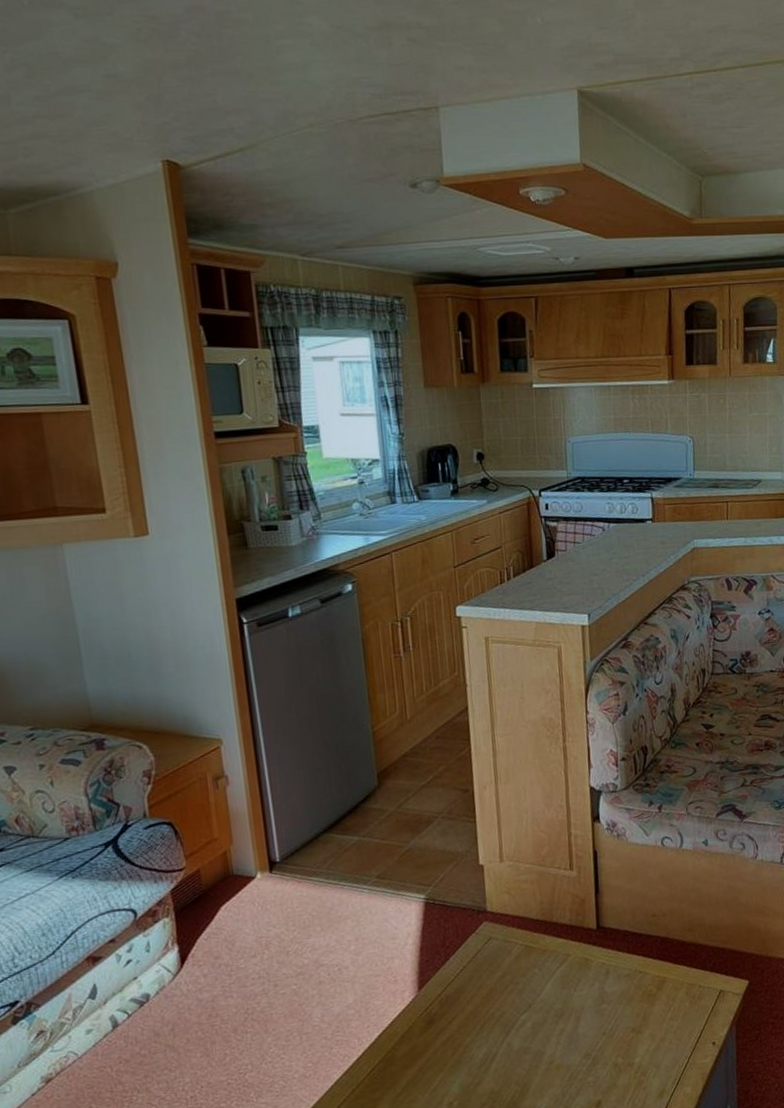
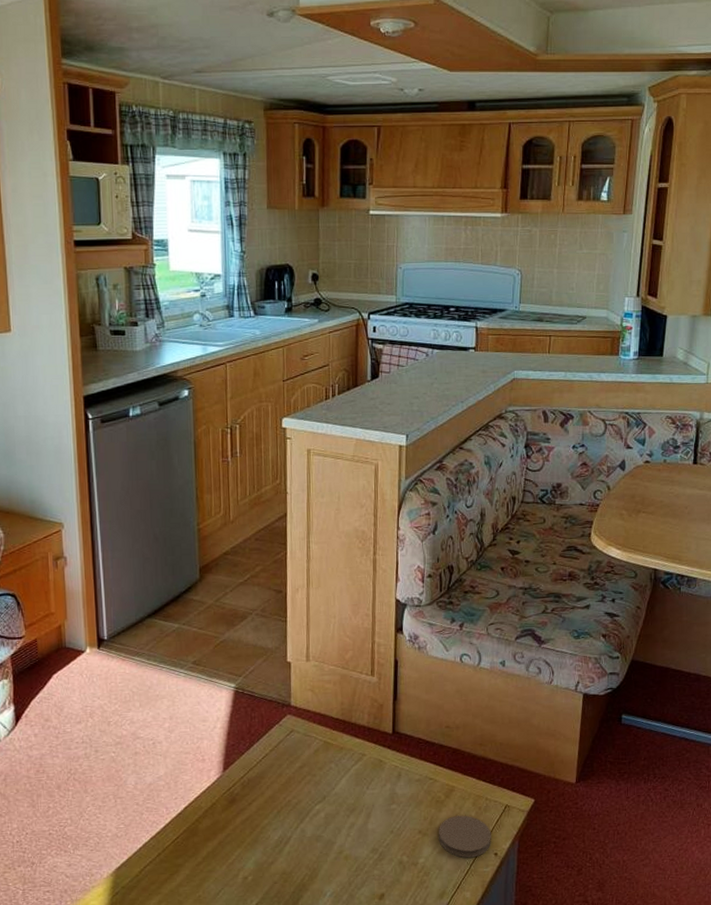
coaster: none [652,1006,708,1051] -> present [438,815,491,858]

